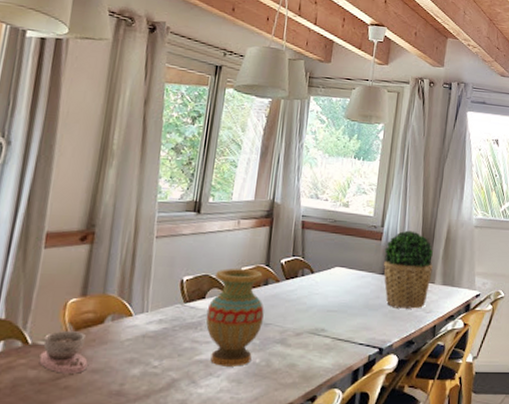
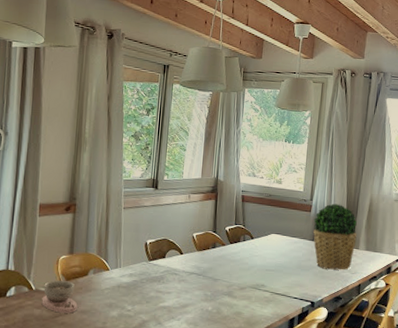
vase: present [206,268,264,367] -> none [166,234,213,313]

